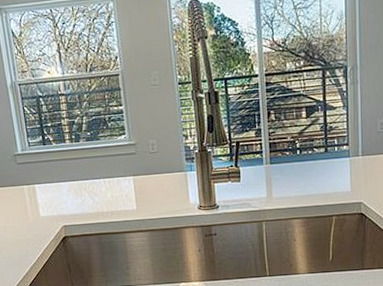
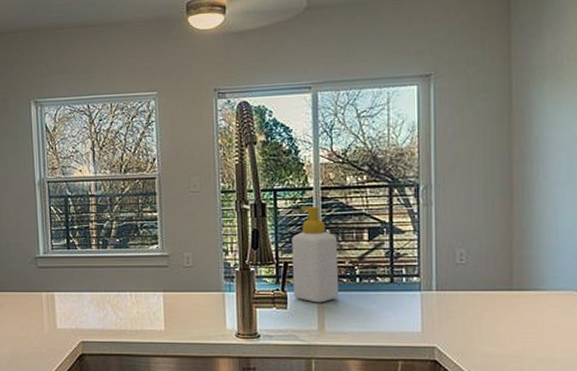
soap bottle: none [241,90,284,175] -> present [291,206,339,303]

